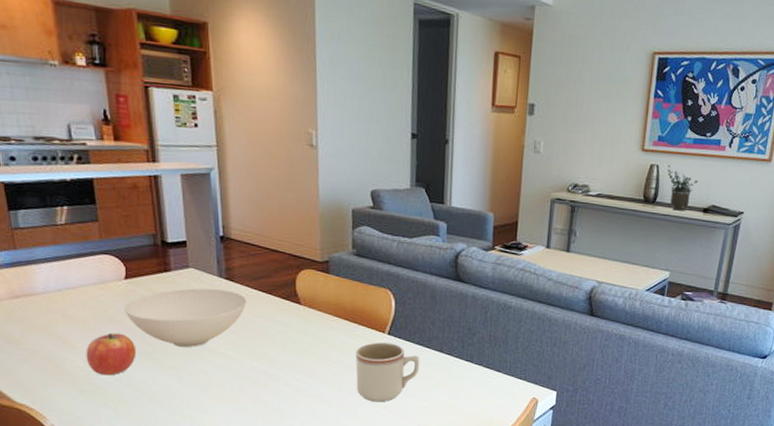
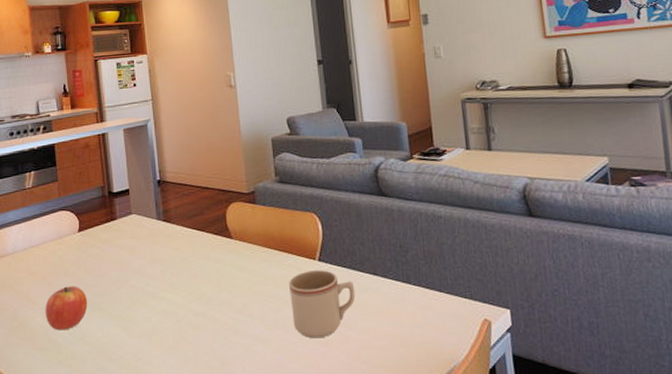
bowl: present [124,288,247,348] -> none [78,232,183,295]
potted plant: present [667,164,698,211] -> none [575,46,613,91]

